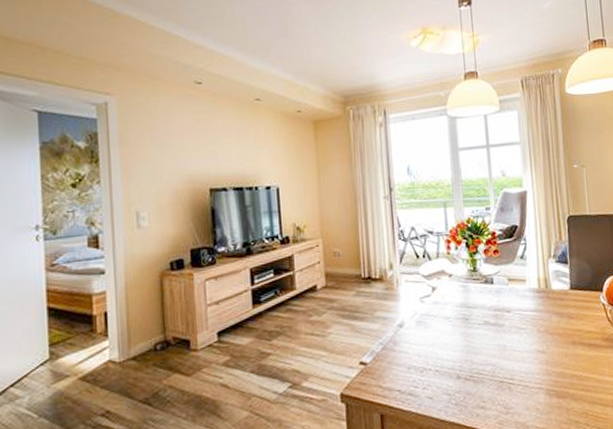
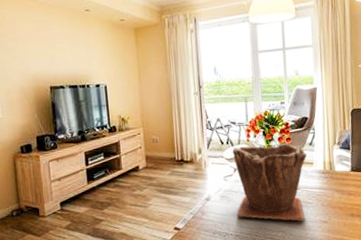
plant pot: none [429,257,519,352] -> present [232,143,307,222]

